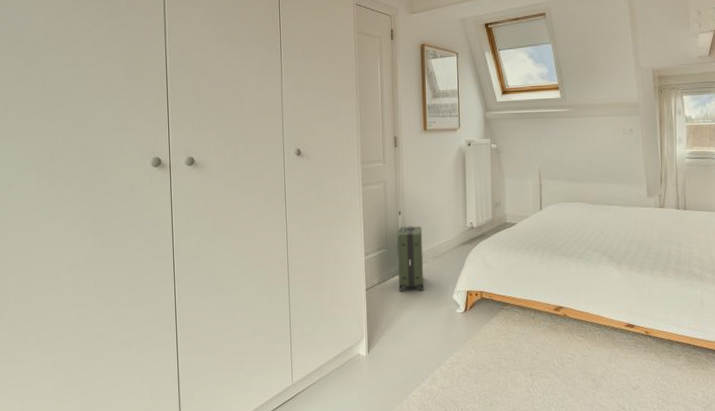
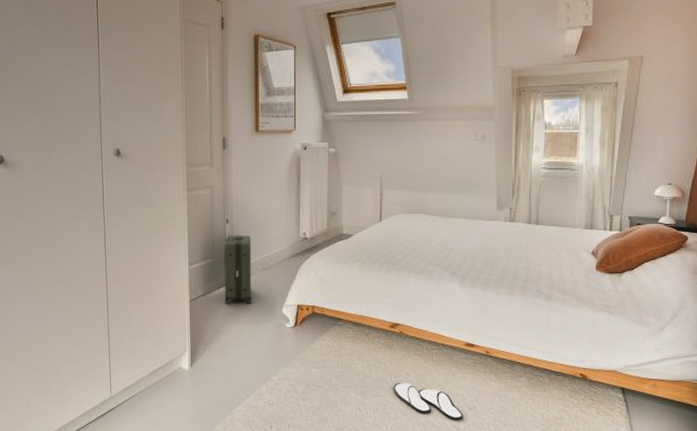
slippers: none [559,364,628,400] -> present [393,383,464,420]

